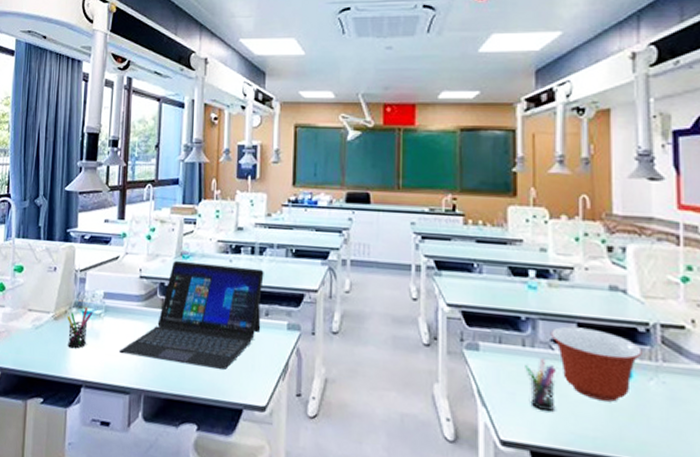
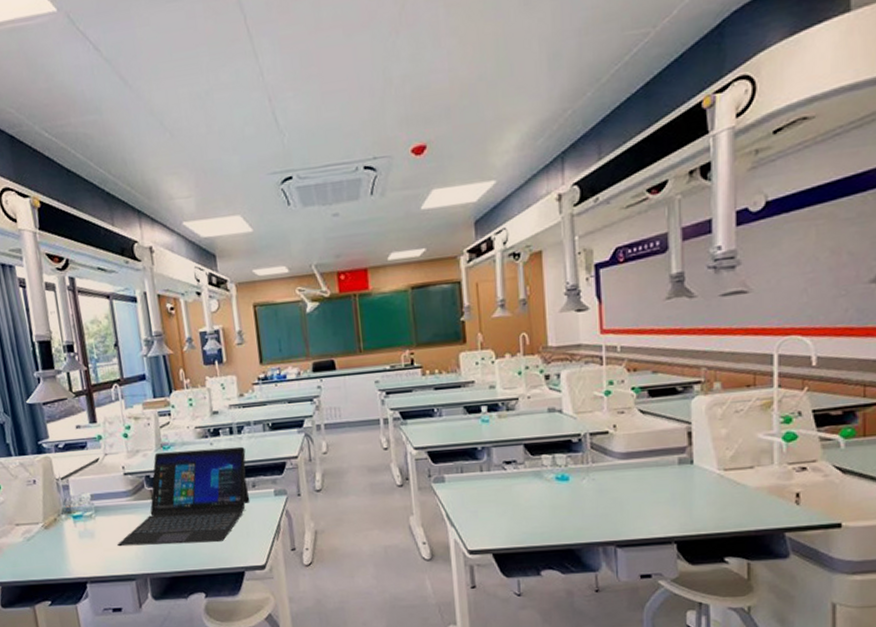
pen holder: present [67,308,93,349] -> none [57,512,84,552]
pen holder: present [525,359,556,412] -> none [484,479,510,521]
mixing bowl: present [550,326,642,402] -> none [502,446,576,503]

